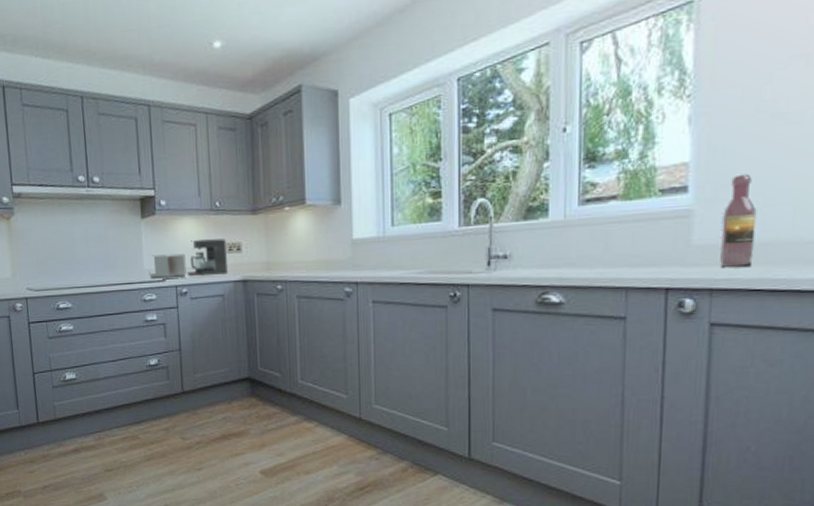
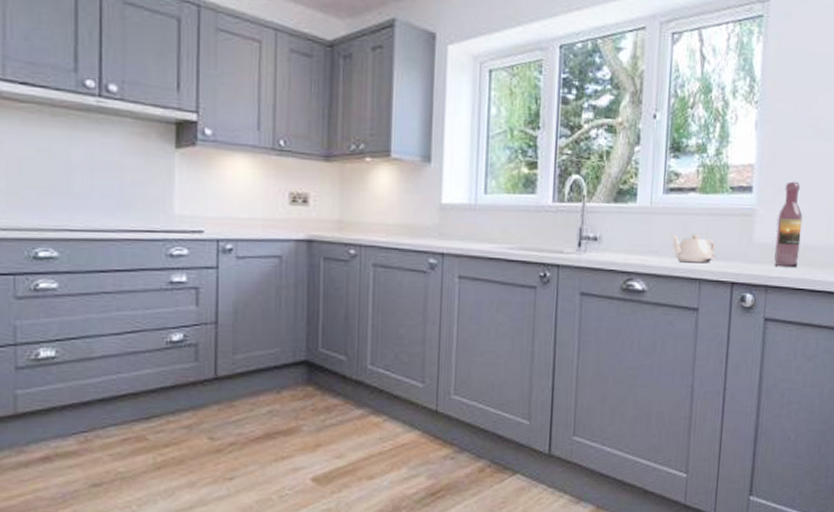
toaster: present [149,253,187,280] -> none [181,197,234,231]
coffee maker: present [186,238,229,277] -> none [233,183,290,232]
teapot: none [590,242,644,272] -> present [671,234,715,264]

